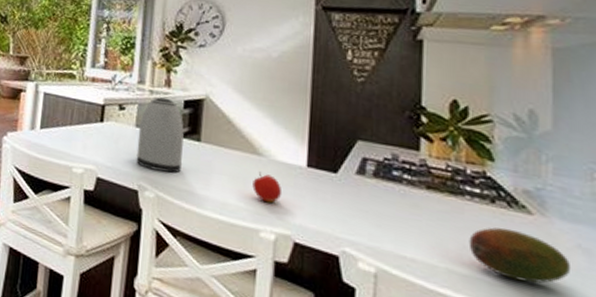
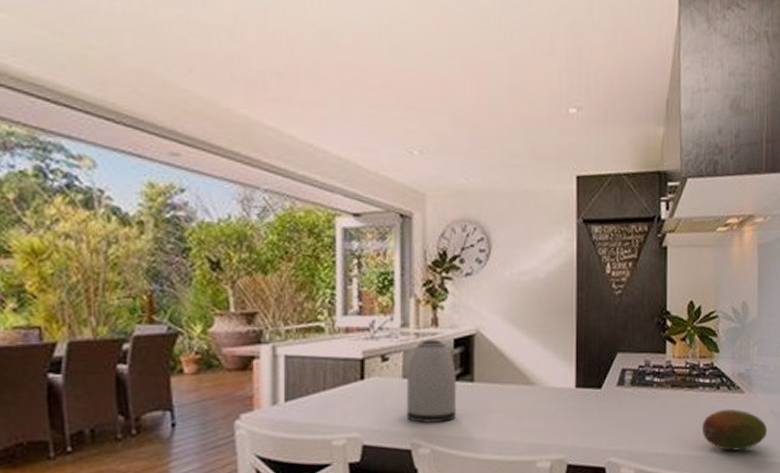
fruit: present [252,172,282,204] -> none [527,402,555,432]

